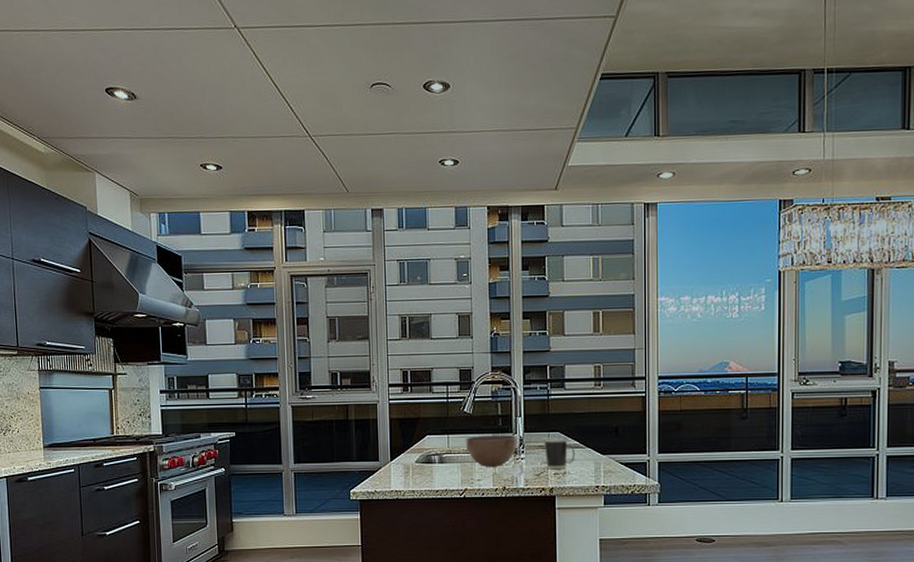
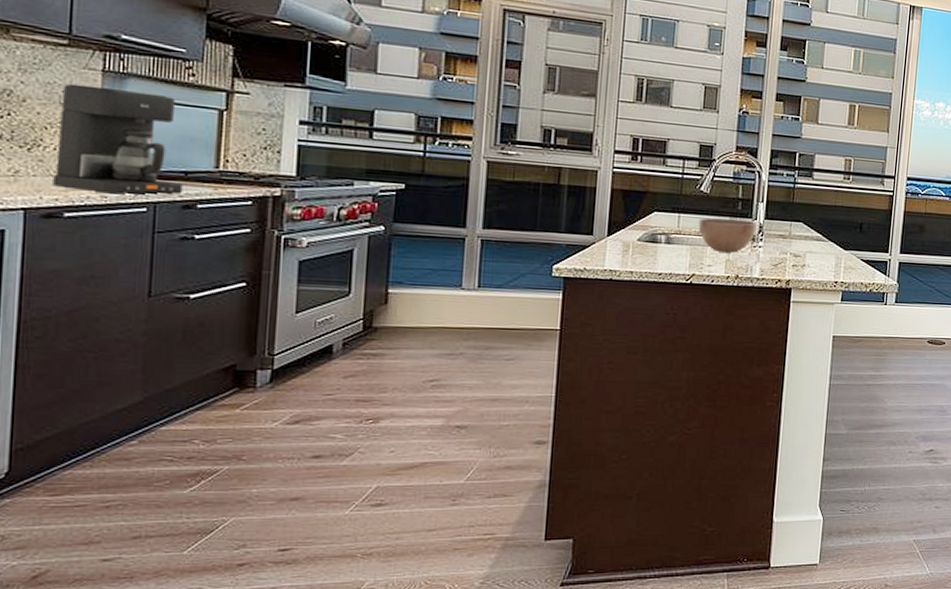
coffee maker: none [18,382,94,461] -> present [53,83,183,195]
mug: present [544,439,576,470] -> none [785,229,818,261]

